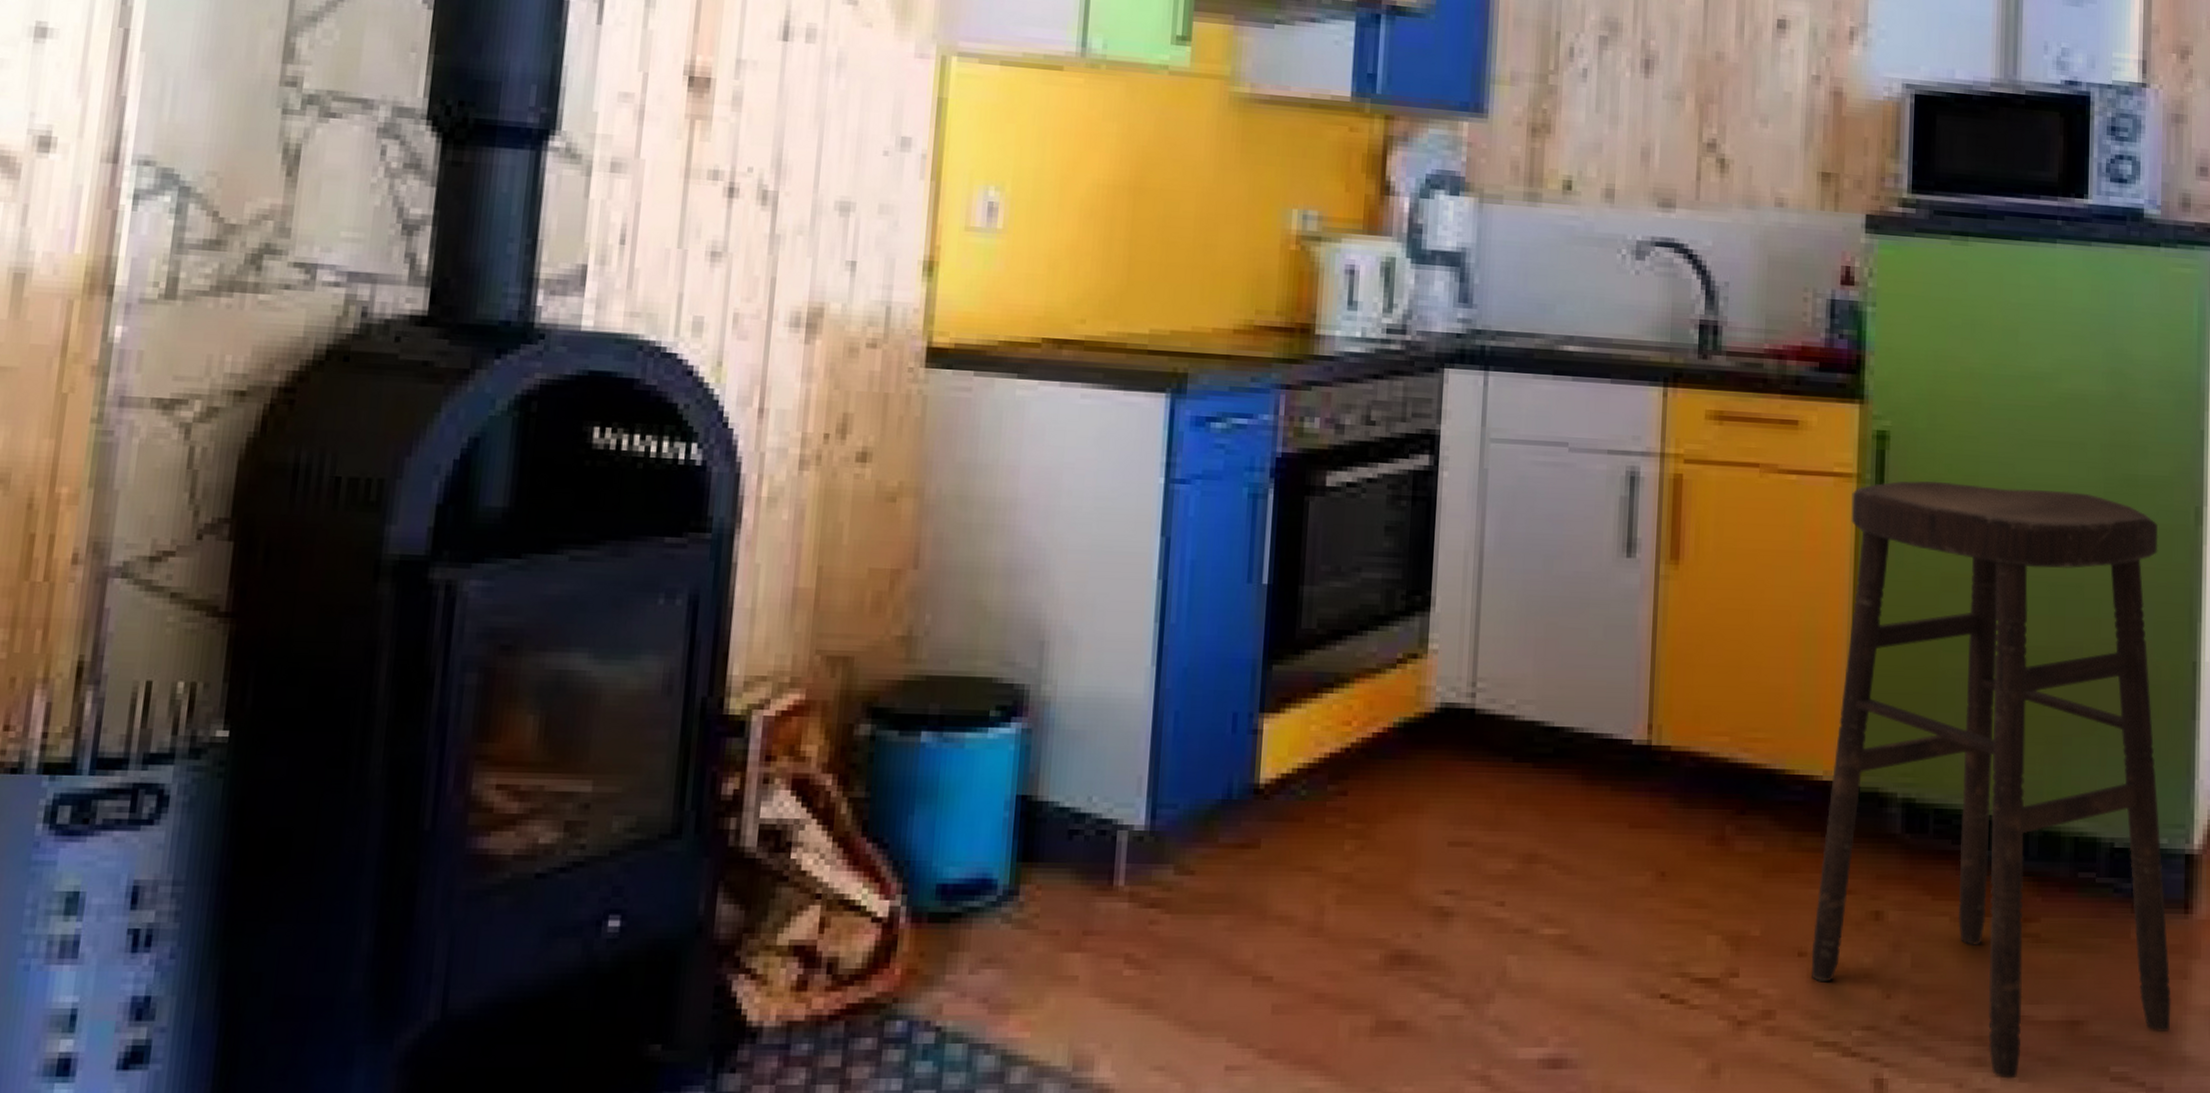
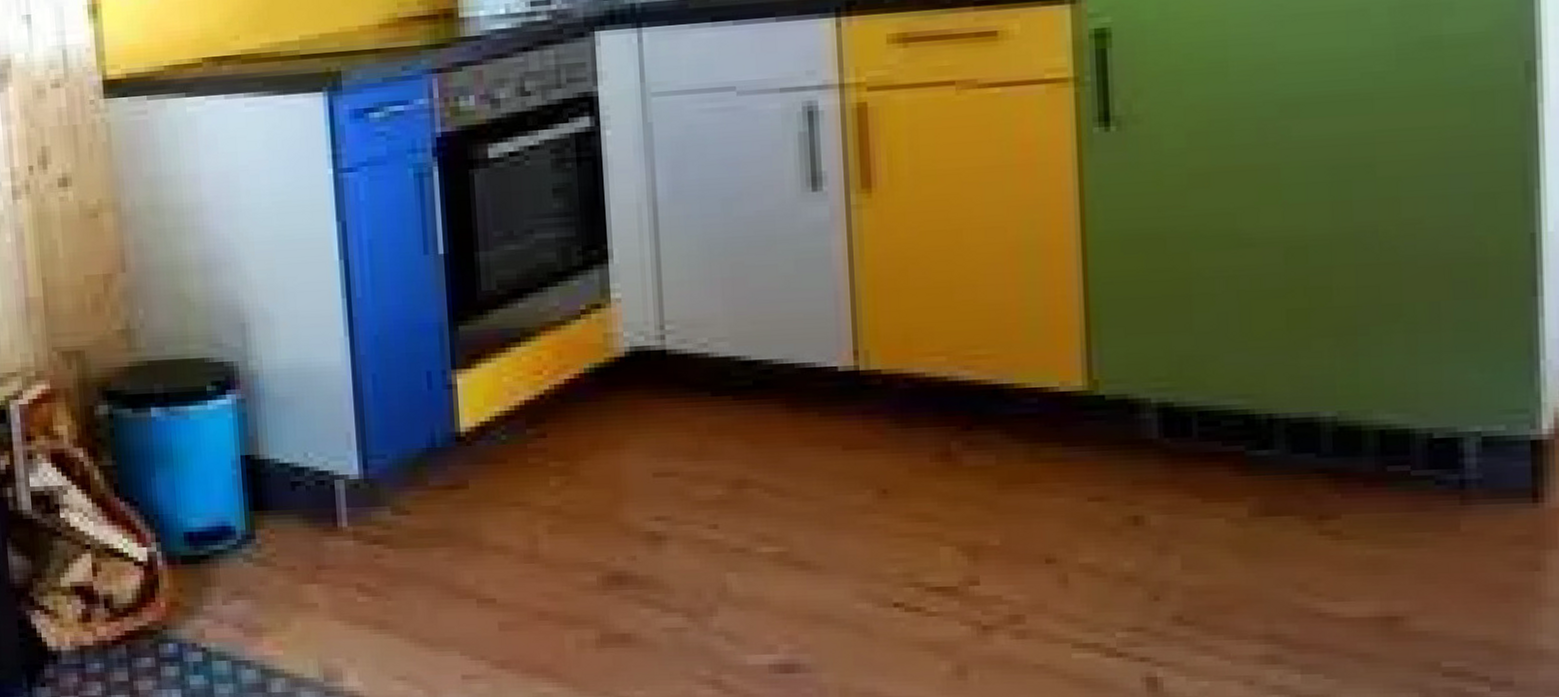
stool: present [1811,480,2171,1079] -> none [1061,63,1520,676]

